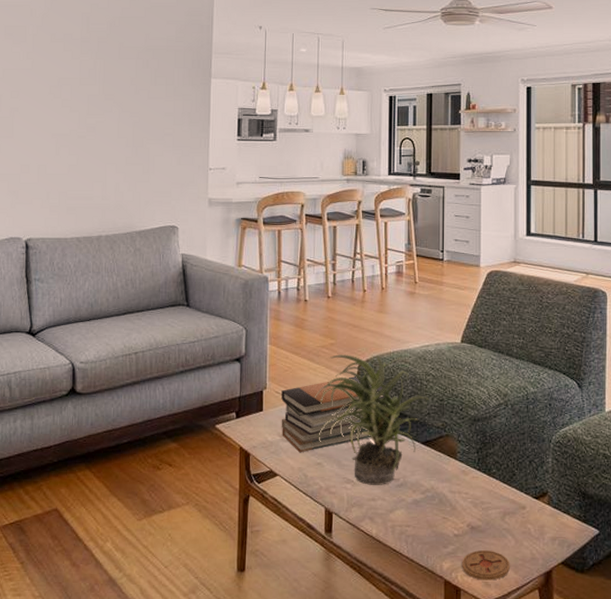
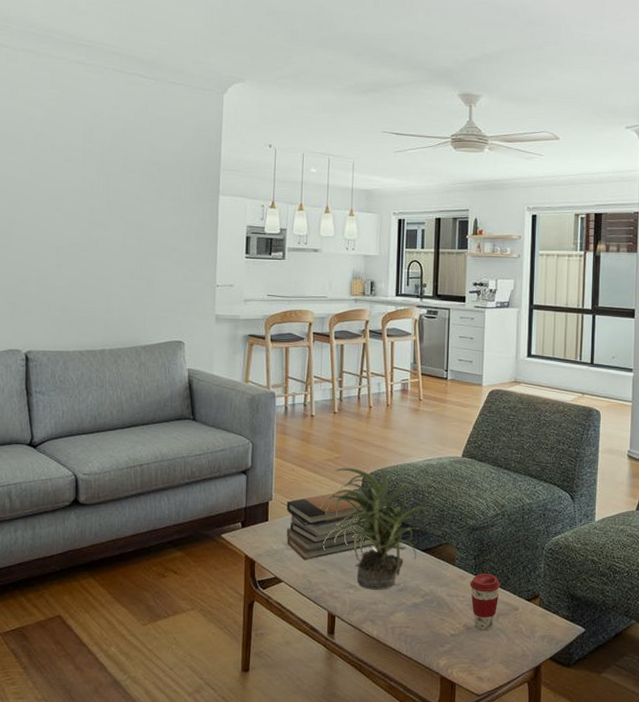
coaster: present [462,550,510,581] -> none [457,648,502,675]
coffee cup: none [473,468,506,532] -> present [470,573,501,631]

